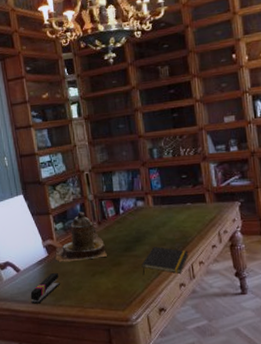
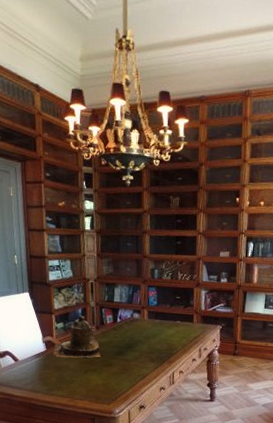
stapler: present [30,272,60,304] -> none [25,365,55,391]
notepad: present [141,247,188,275] -> none [129,354,171,379]

